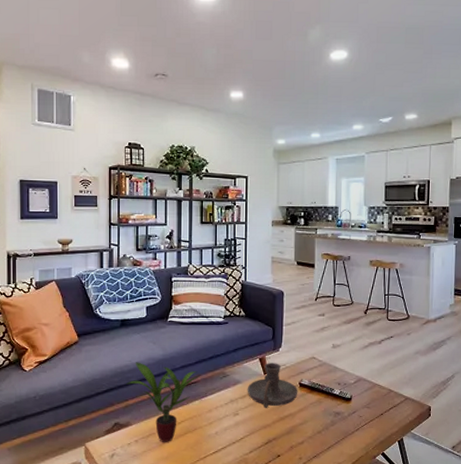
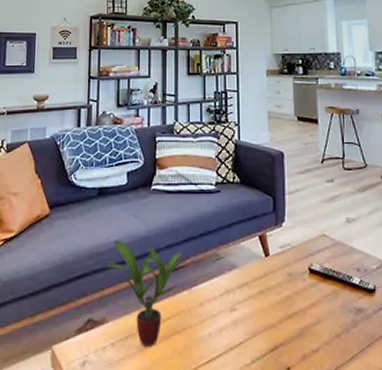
candle holder: present [247,363,298,409] -> none [245,242,308,303]

